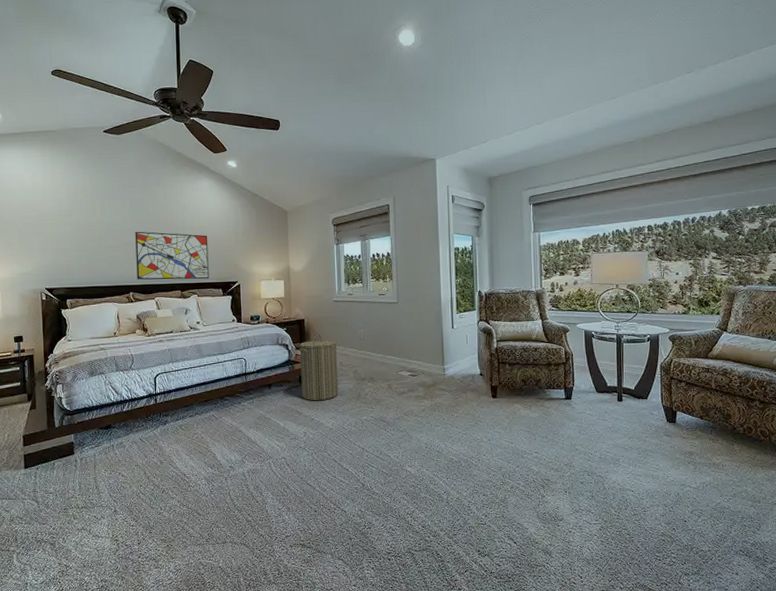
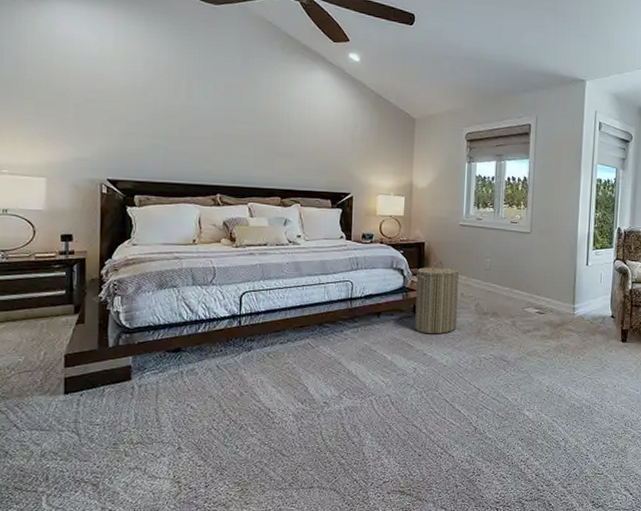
wall art: present [135,231,209,280] -> none [227,122,319,187]

